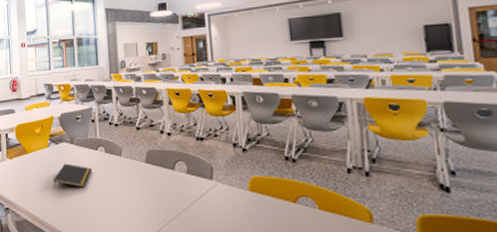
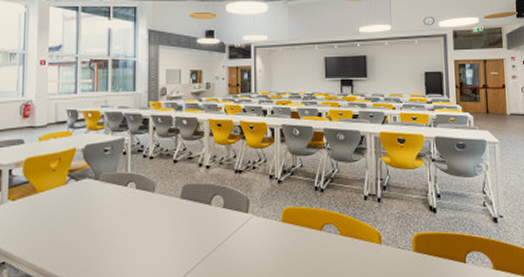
notepad: present [52,163,92,188] -> none [68,203,119,233]

